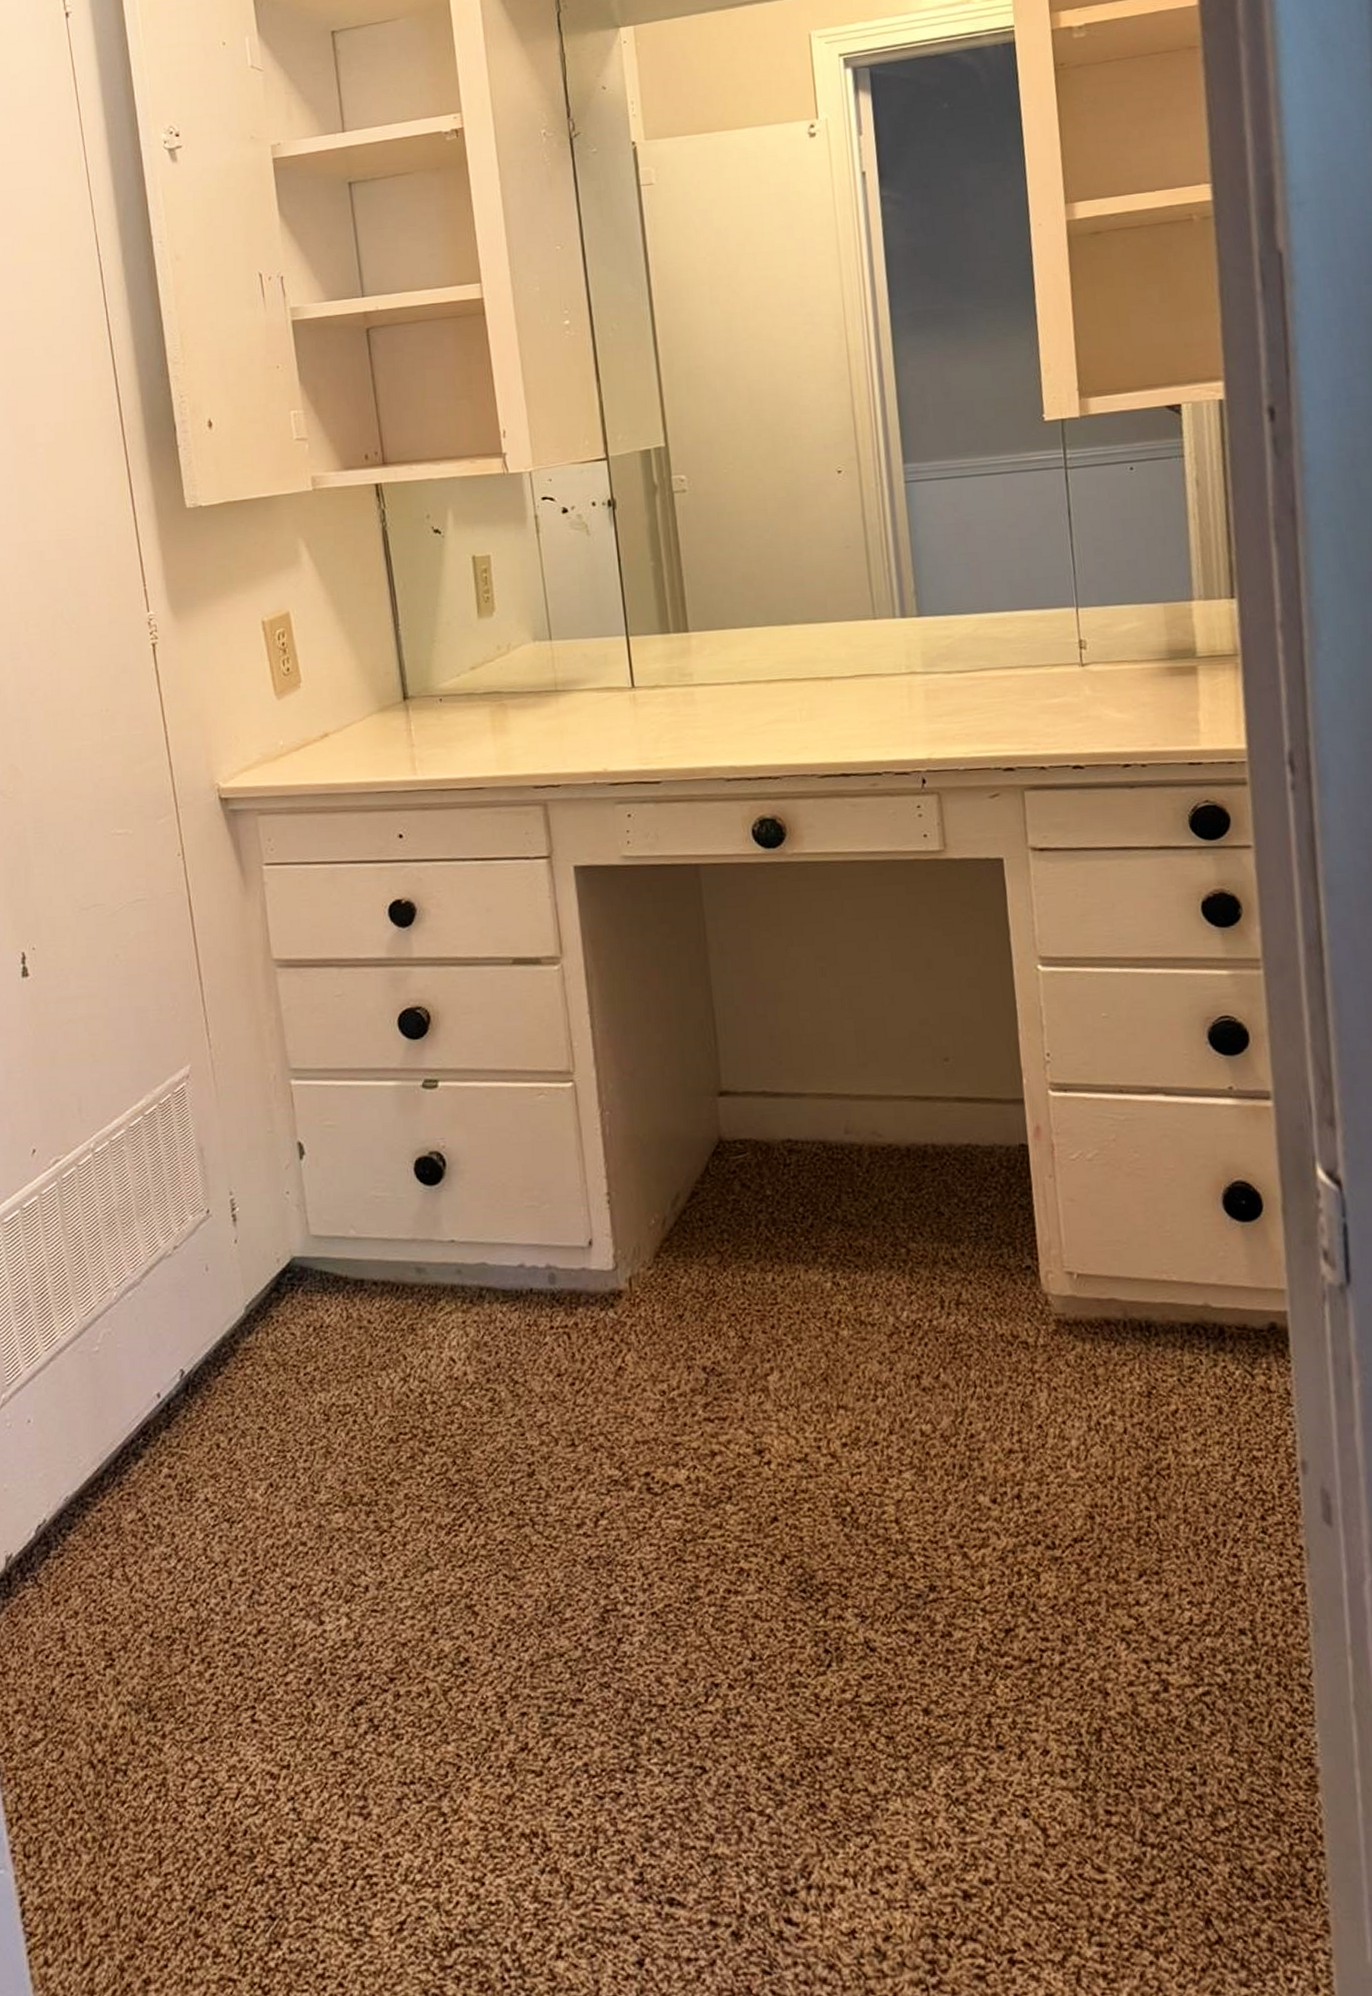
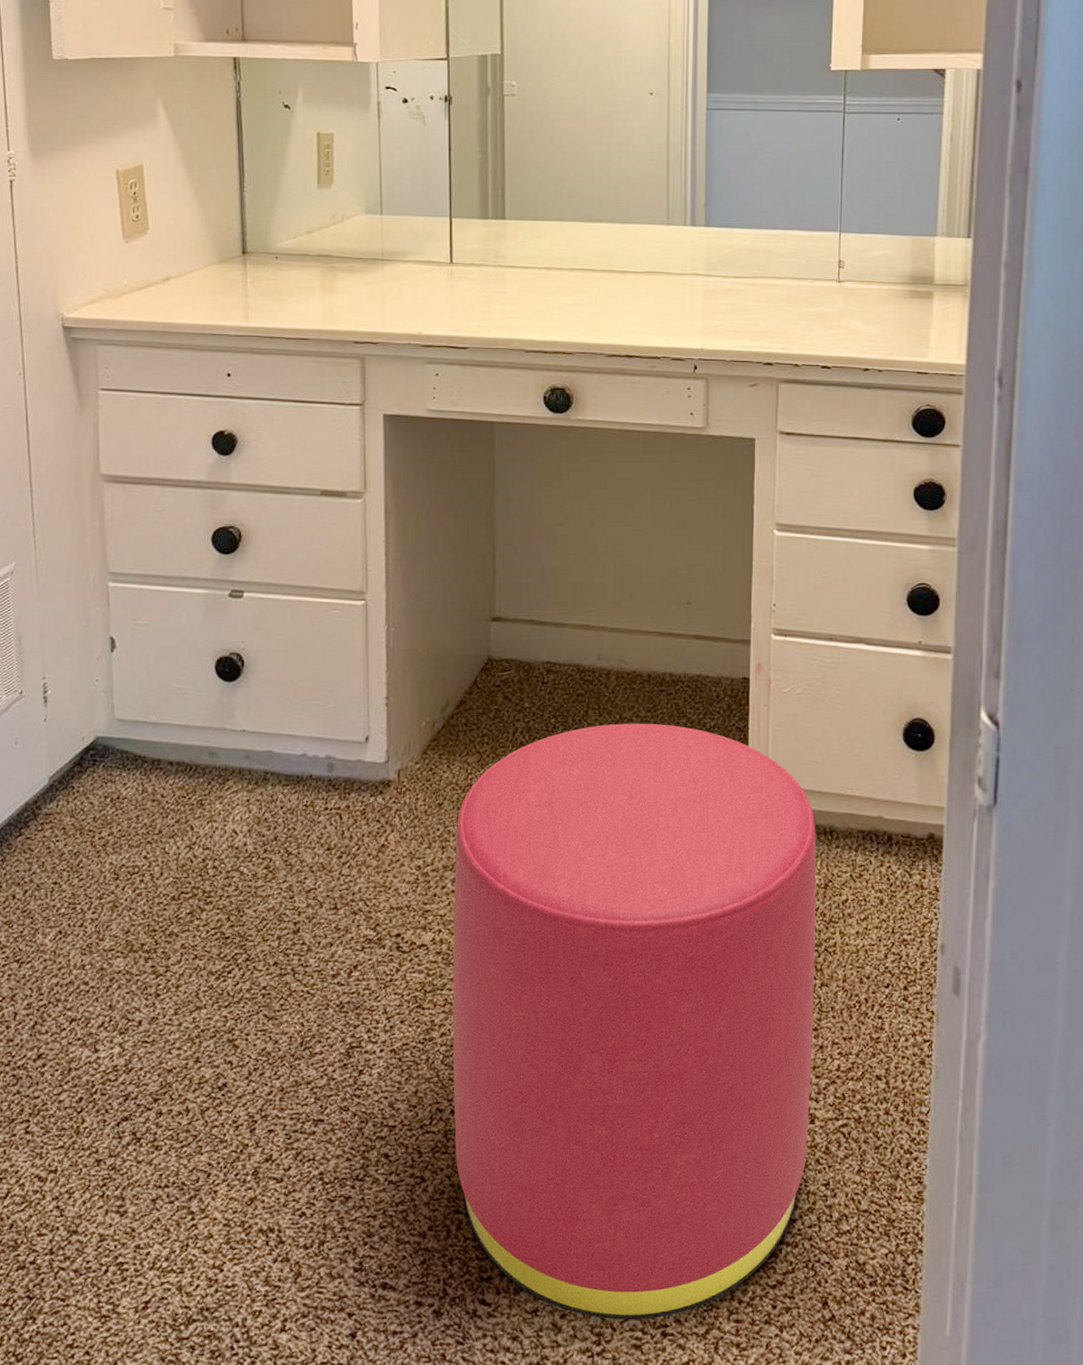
stool: none [701,1206,1164,1944] -> present [452,723,816,1321]

